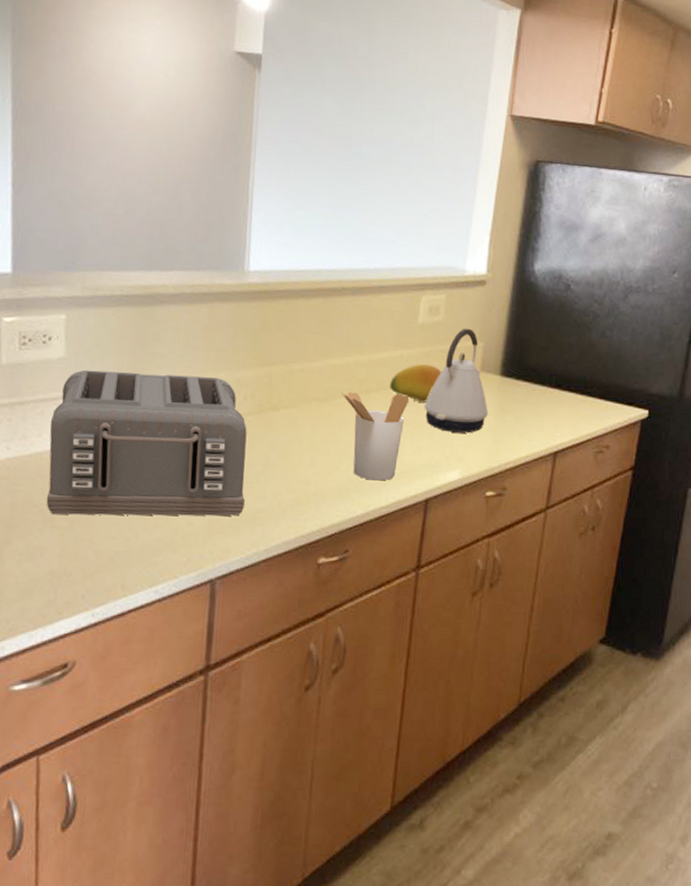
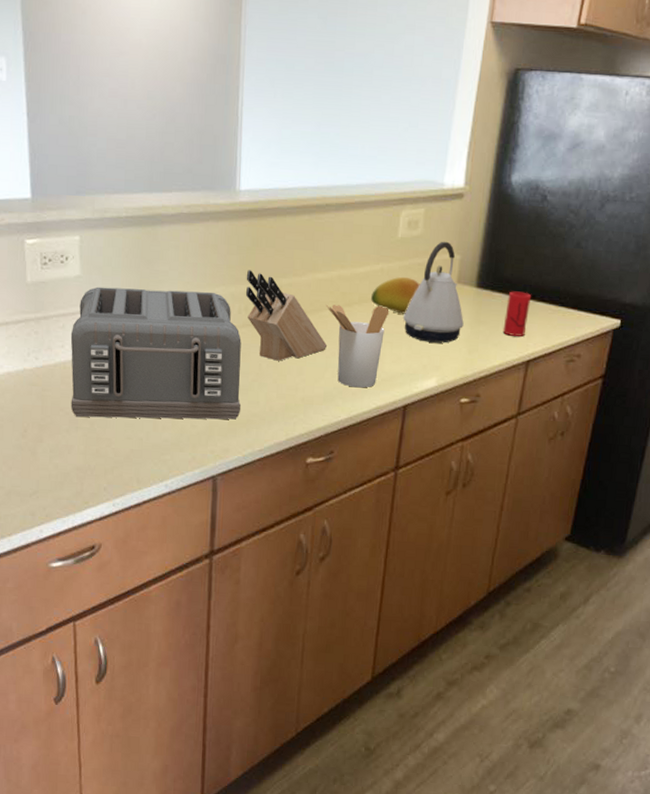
knife block: none [252,354,343,452] -> present [245,270,328,361]
cup: none [528,380,558,427] -> present [502,291,532,337]

